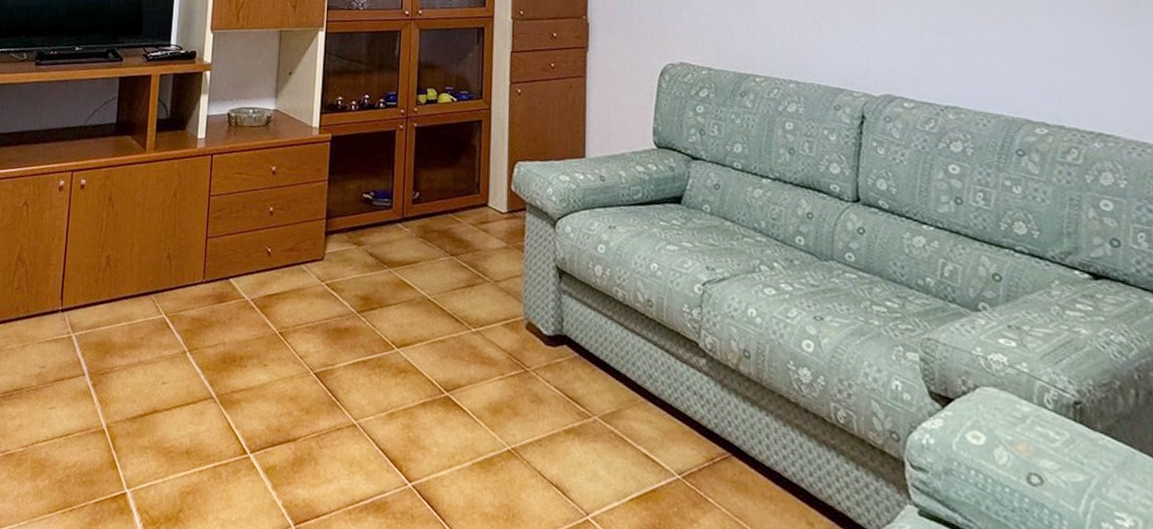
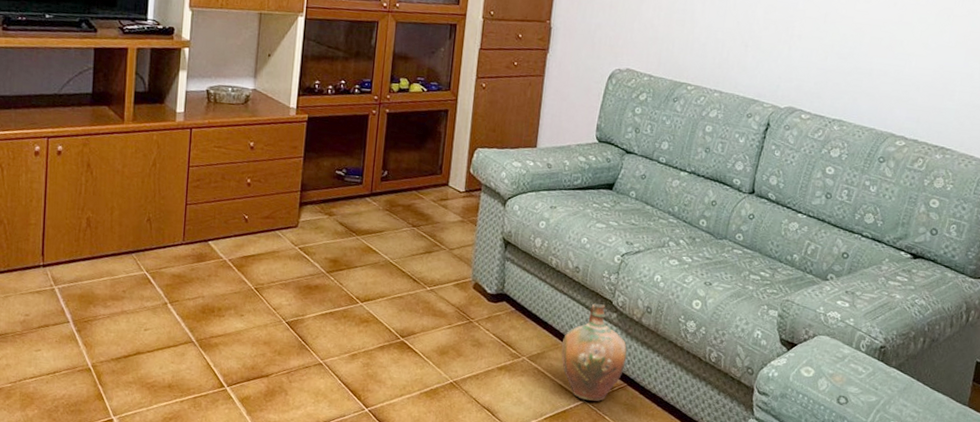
ceramic jug: none [641,346,726,477] -> present [561,303,627,401]

